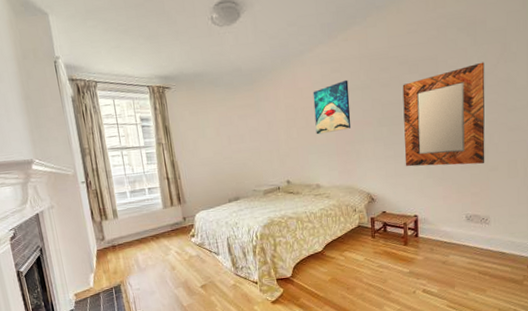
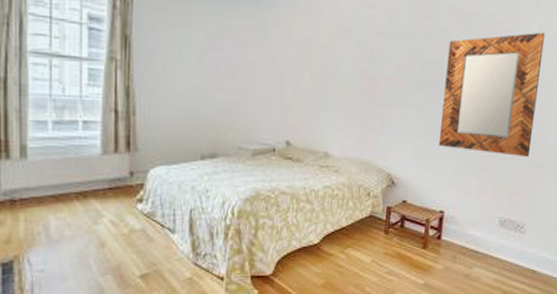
wall art: present [313,79,351,135] -> none [334,20,385,86]

